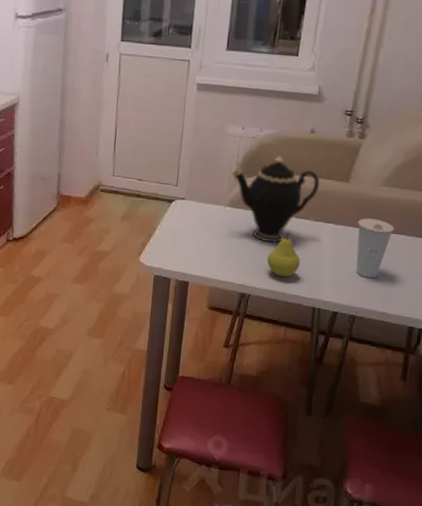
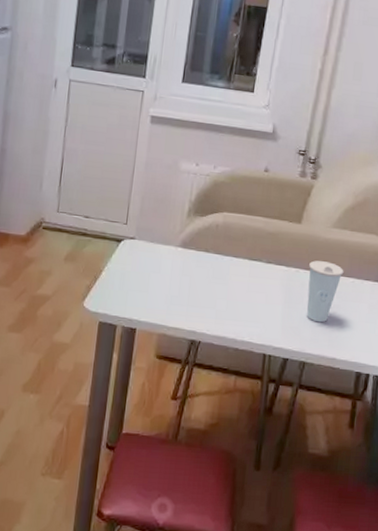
teapot: present [231,155,320,244] -> none [183,194,273,287]
fruit: present [266,233,300,277] -> none [217,275,252,323]

